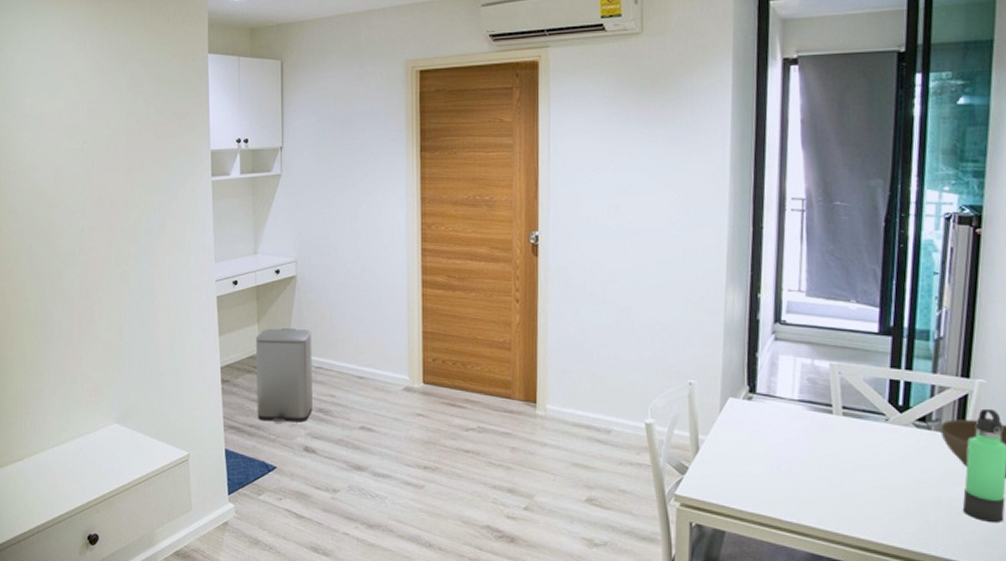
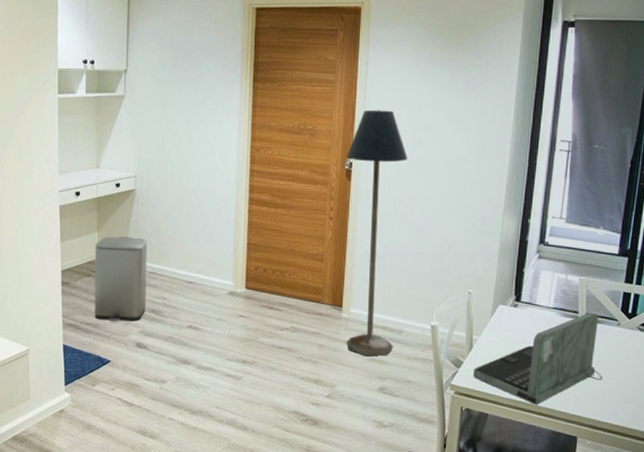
floor lamp: none [531,174,603,461] -> present [347,110,408,357]
laptop: none [703,405,871,520] -> present [474,312,603,405]

